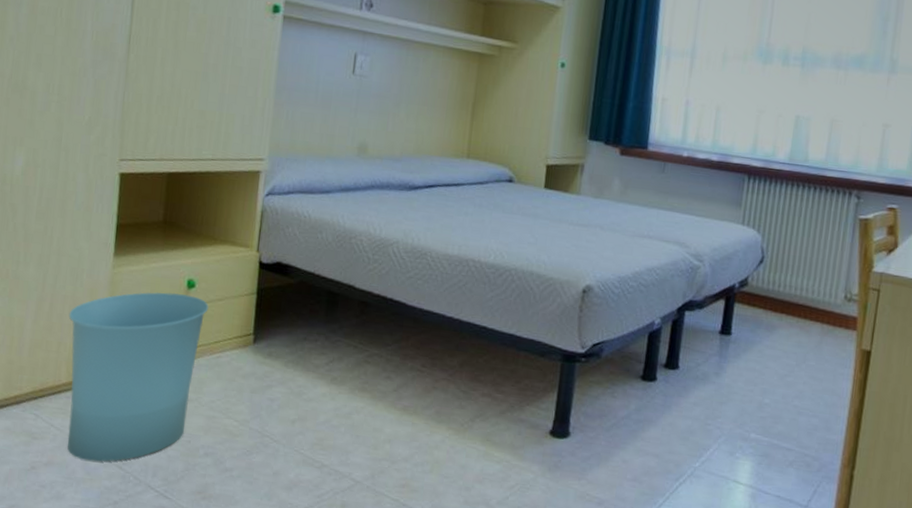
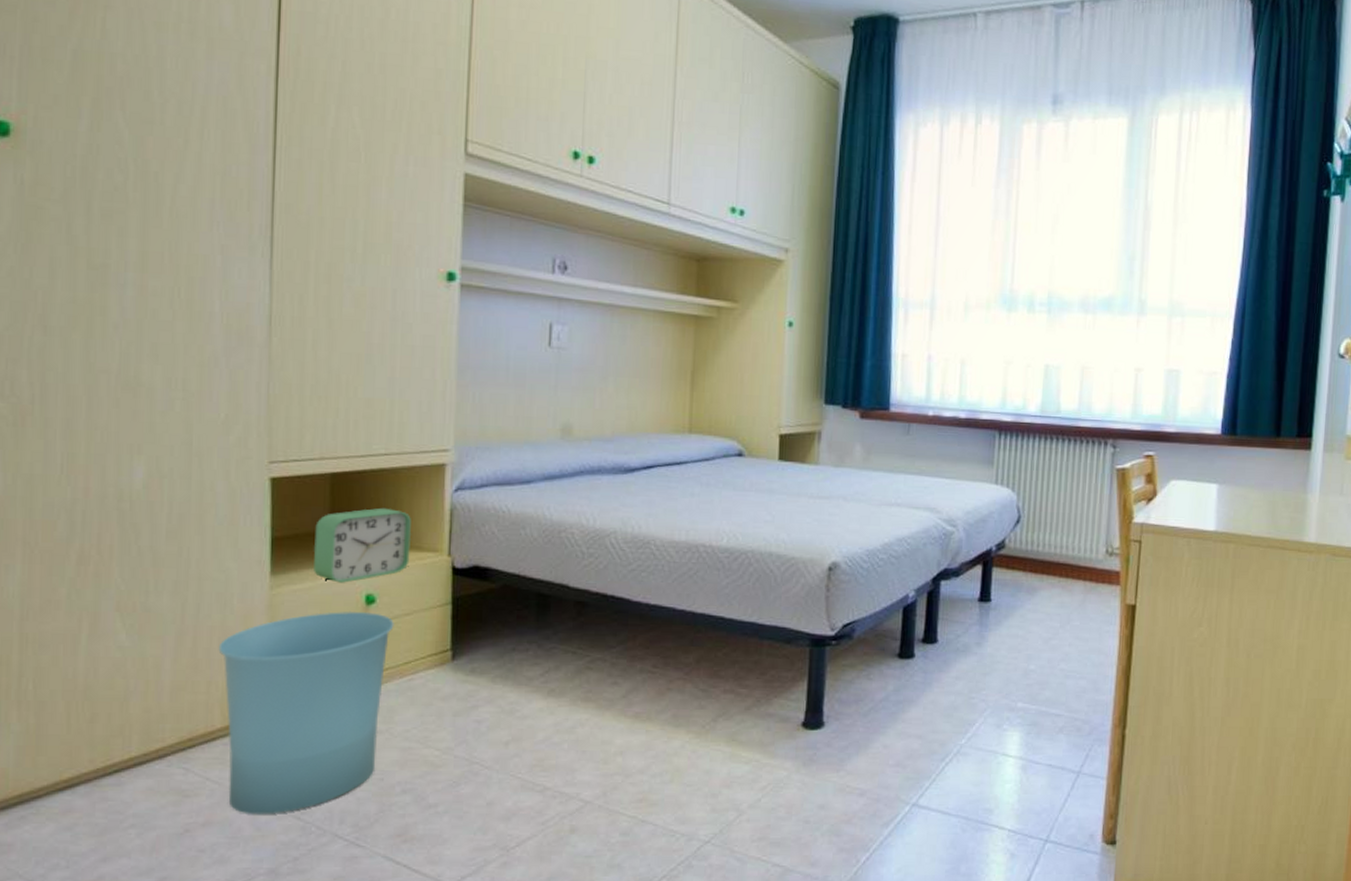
alarm clock: none [148,205,229,268] -> present [314,507,411,583]

